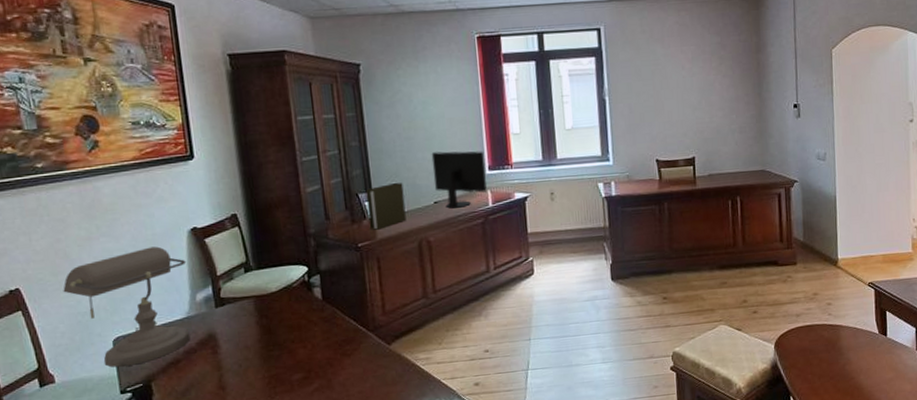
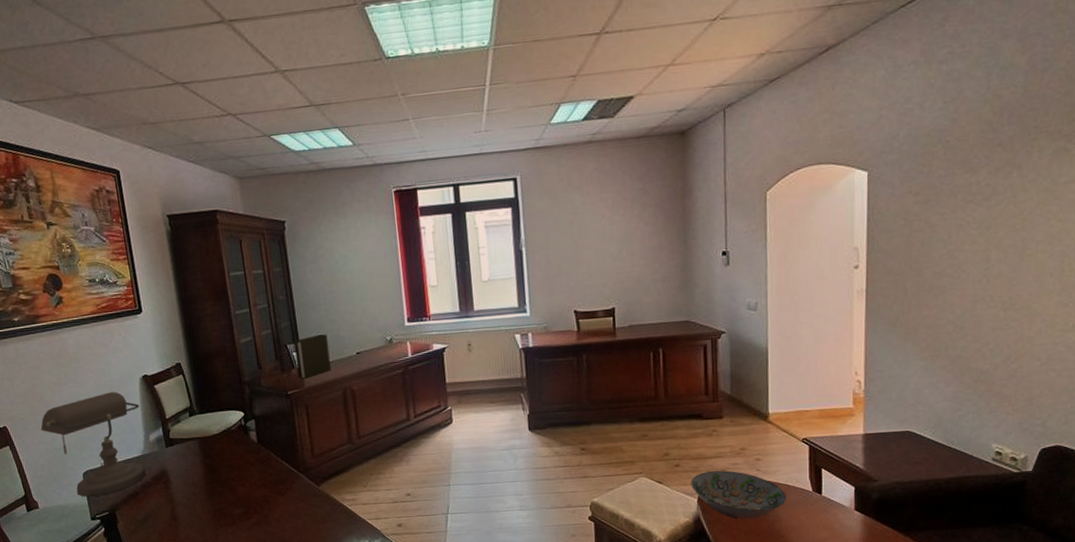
computer monitor: present [431,151,487,209] -> none [353,303,406,359]
decorative bowl: none [768,315,856,365] -> present [691,470,787,520]

